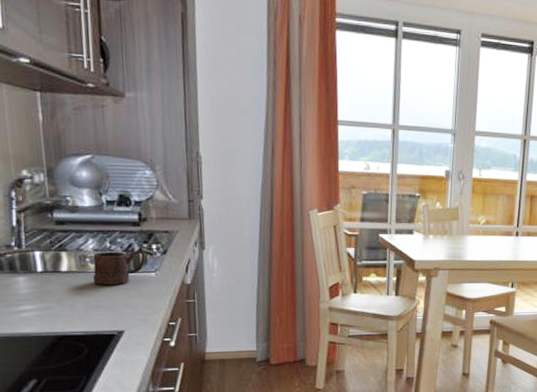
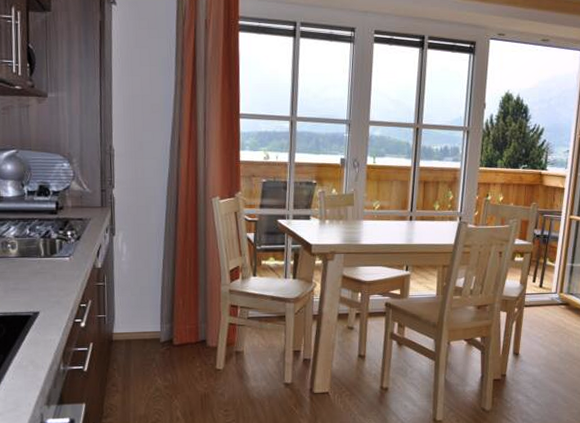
mug: present [93,246,146,285] -> none [13,233,62,269]

